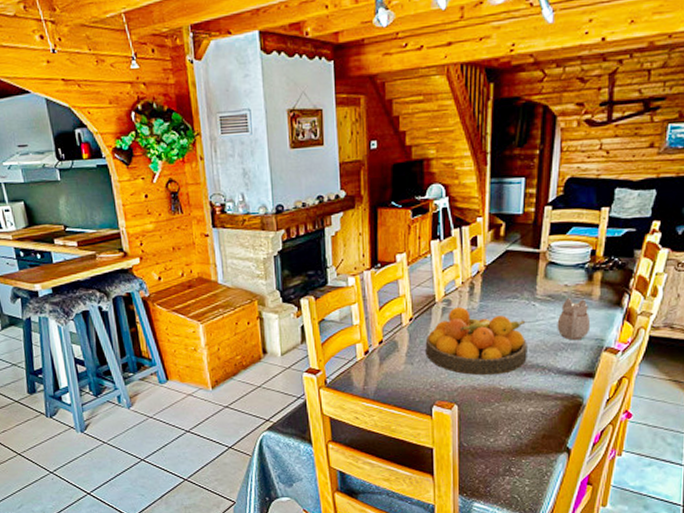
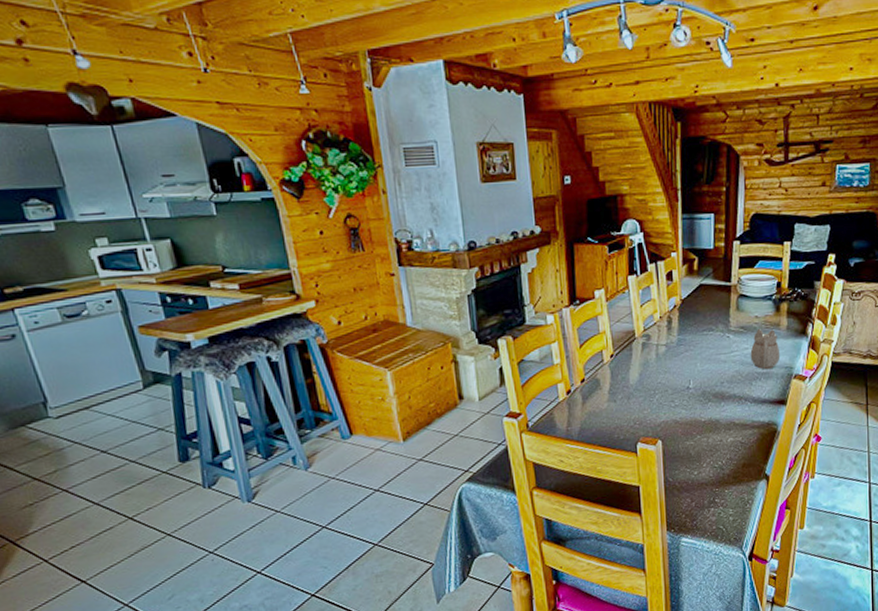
fruit bowl: present [425,306,527,376] -> none [627,341,725,409]

